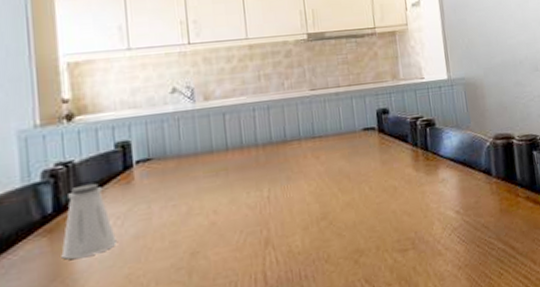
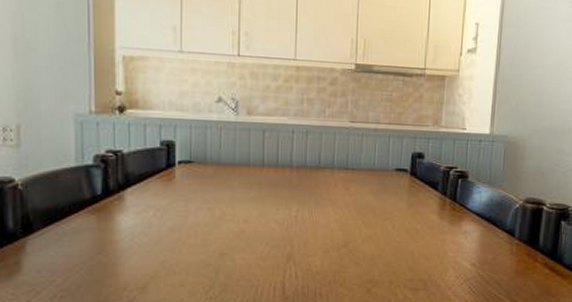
saltshaker: present [61,183,117,260] -> none [107,174,155,239]

